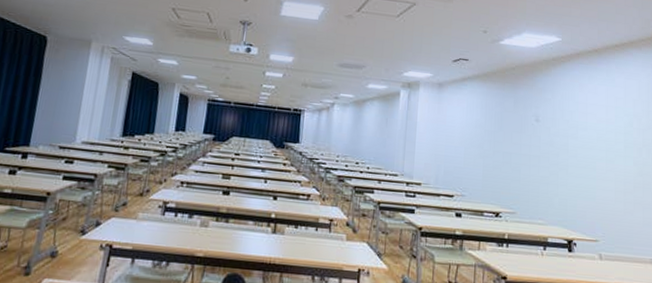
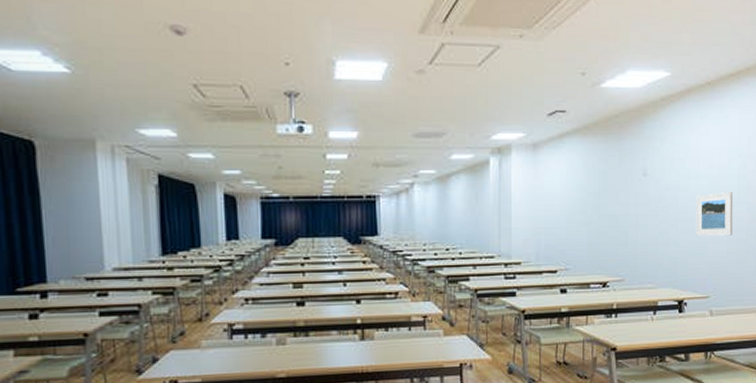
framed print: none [584,144,621,186] -> present [695,192,733,236]

